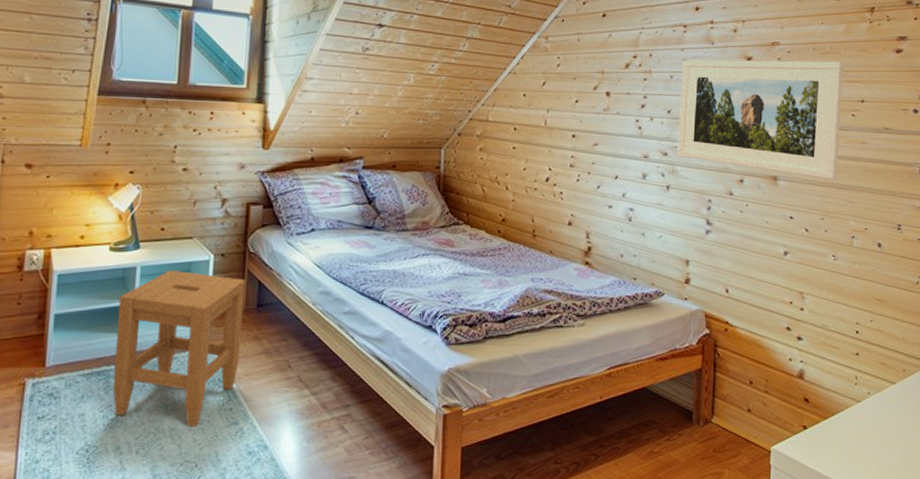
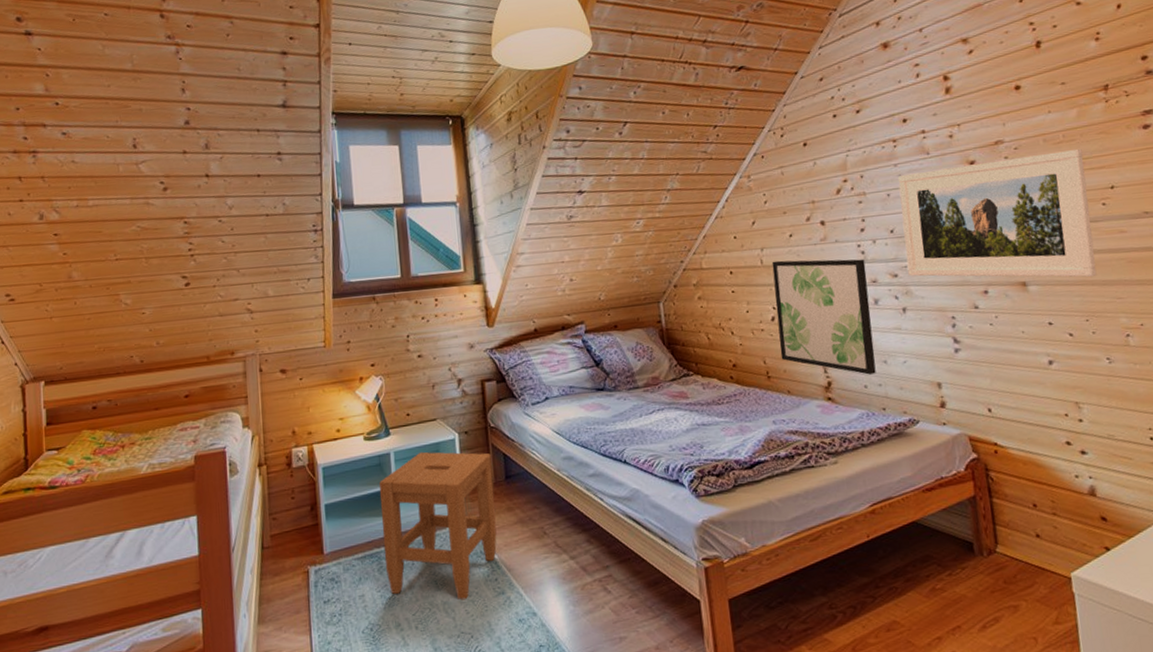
wall art: none [549,123,640,245] -> present [771,259,876,375]

